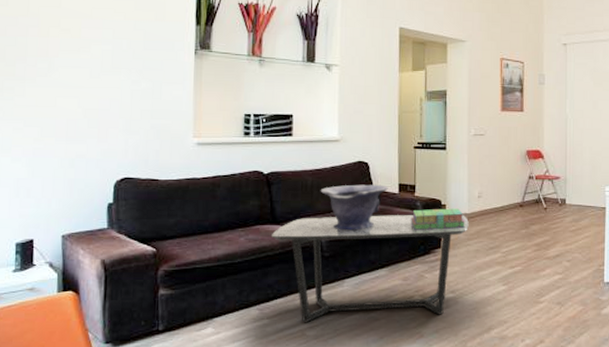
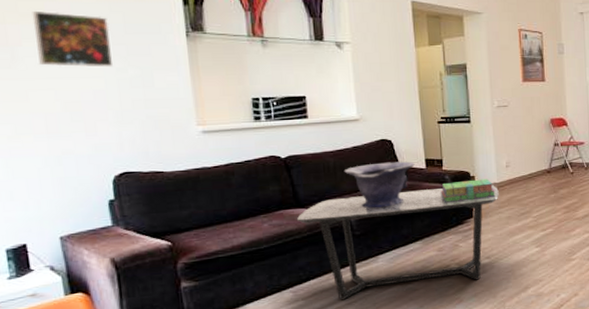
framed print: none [70,27,132,79] -> present [32,12,114,67]

